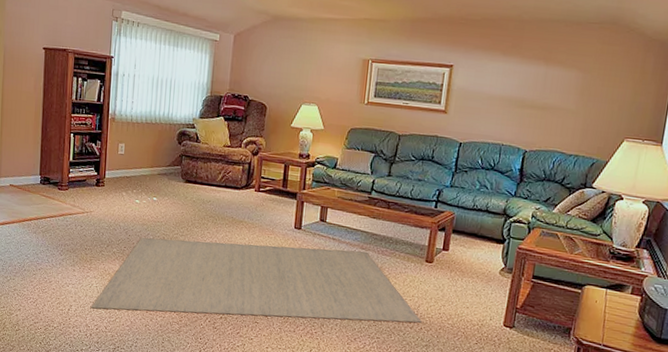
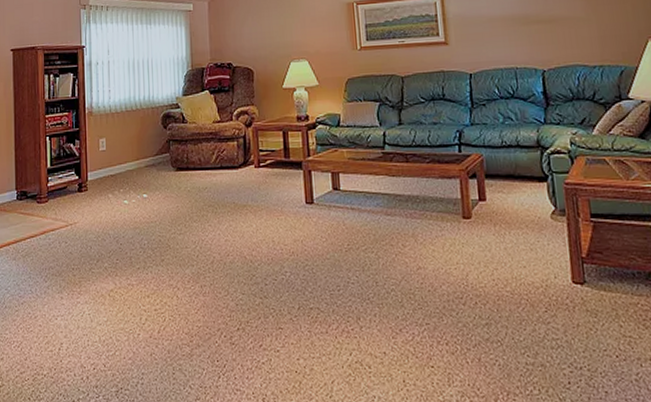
rug: present [91,237,422,323] -> none [85,217,475,343]

